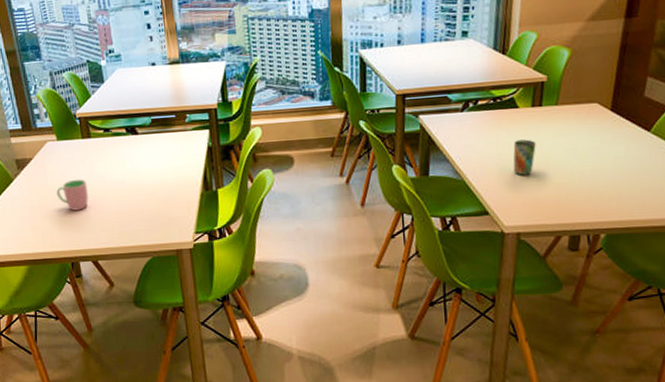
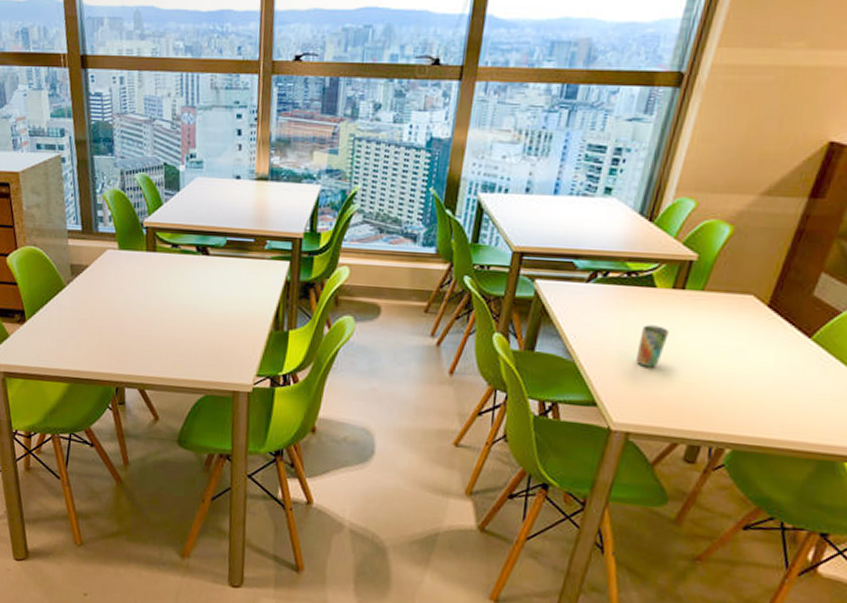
cup: present [56,179,89,211] -> none [110,295,146,331]

